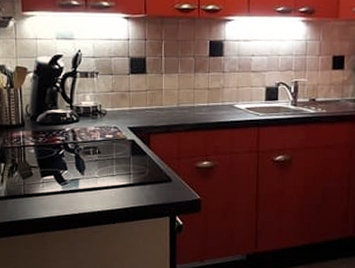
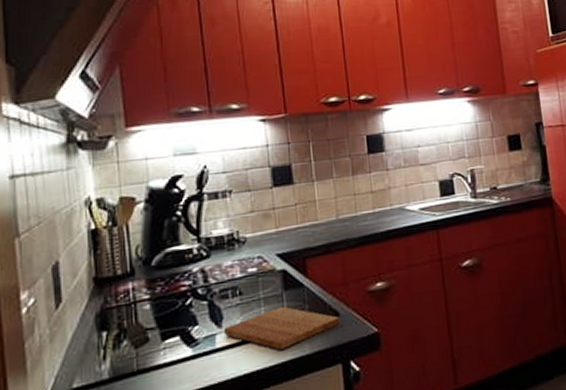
cutting board: none [85,167,171,198] -> present [223,306,339,350]

